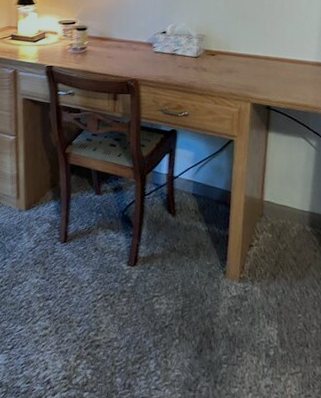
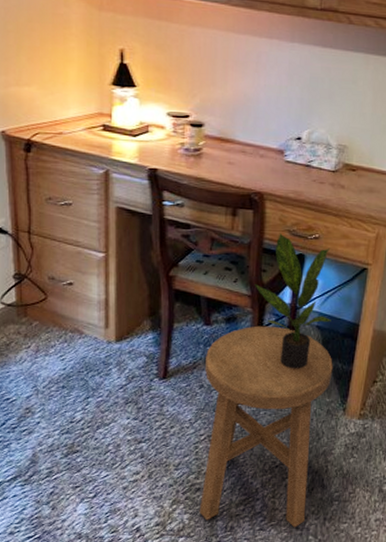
stool: none [98,194,211,389] -> present [199,325,333,528]
potted plant: none [136,112,205,234] -> present [255,233,331,369]

